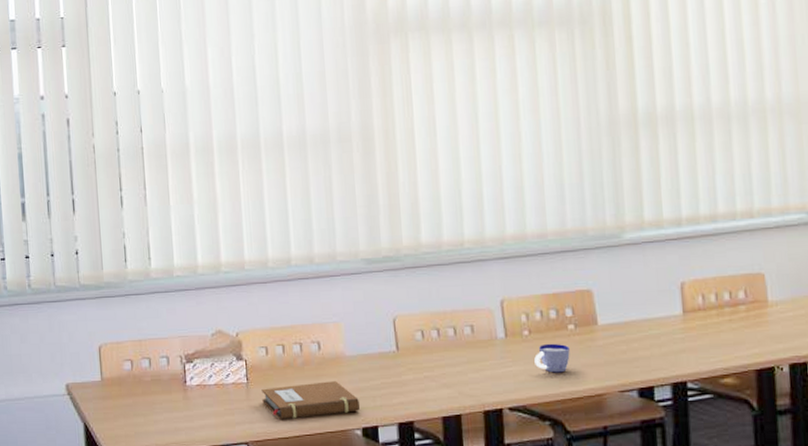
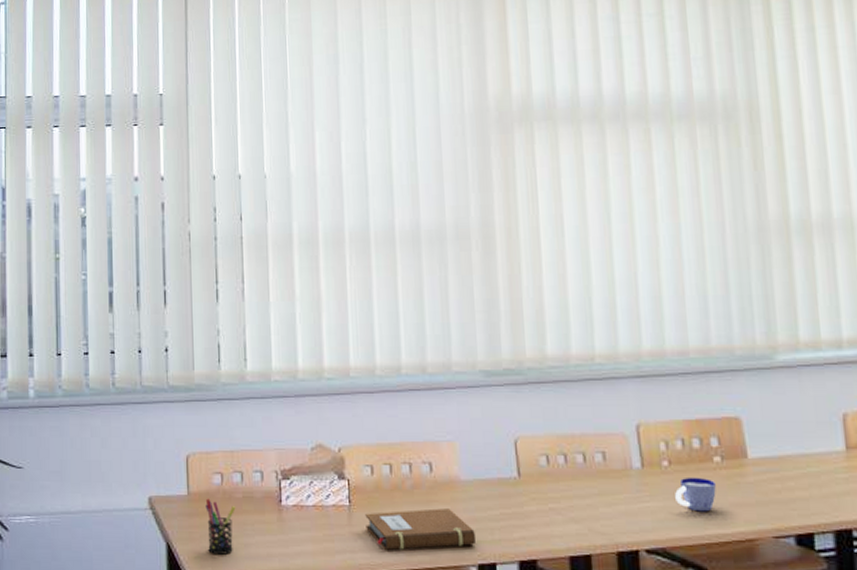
pen holder: none [117,383,145,431] -> present [205,498,236,555]

